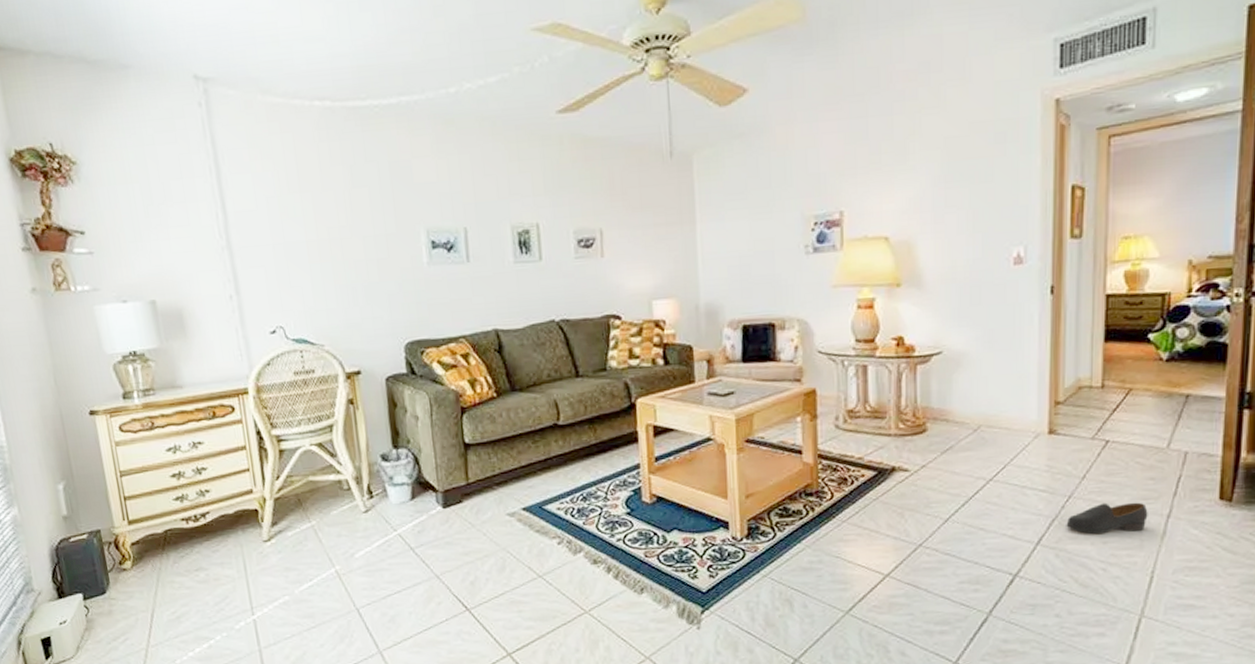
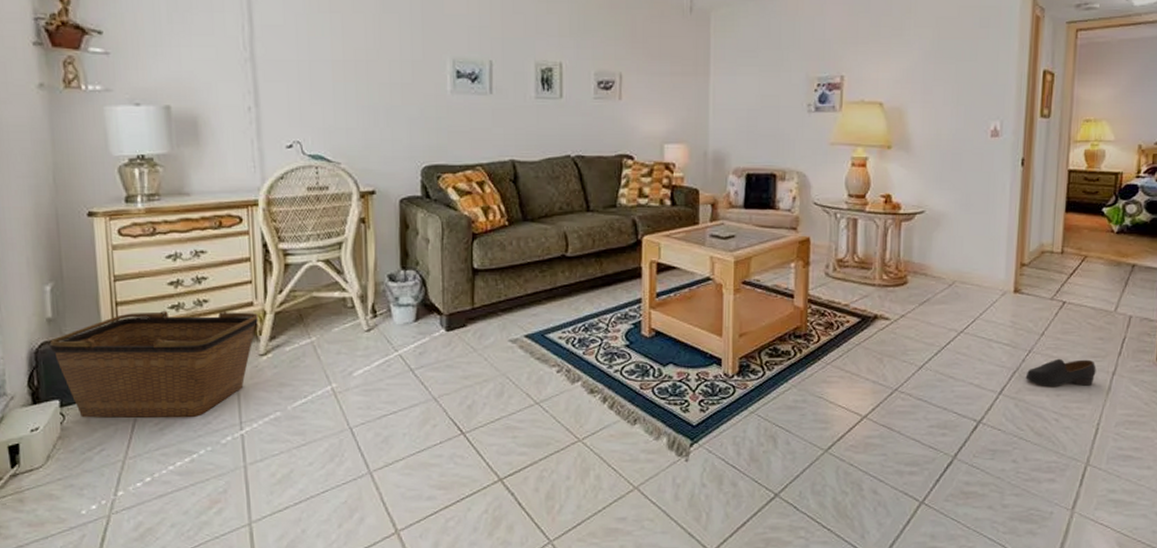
bicycle basket: none [68,499,259,610] -> present [50,310,258,418]

